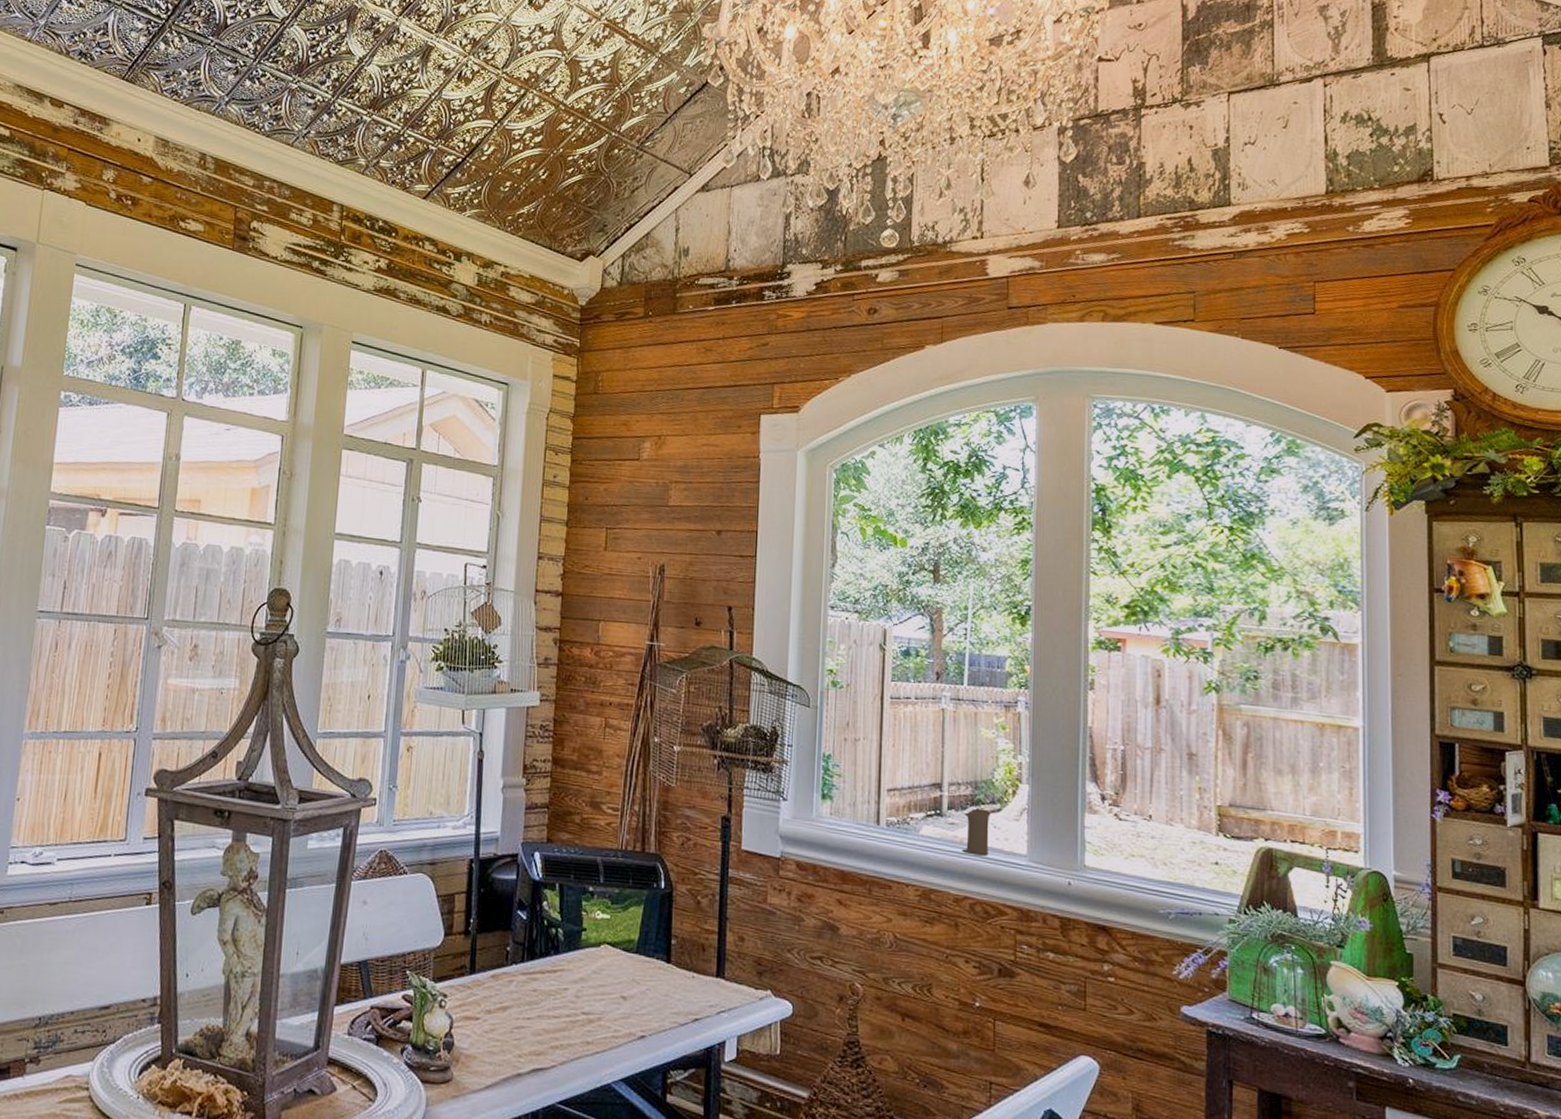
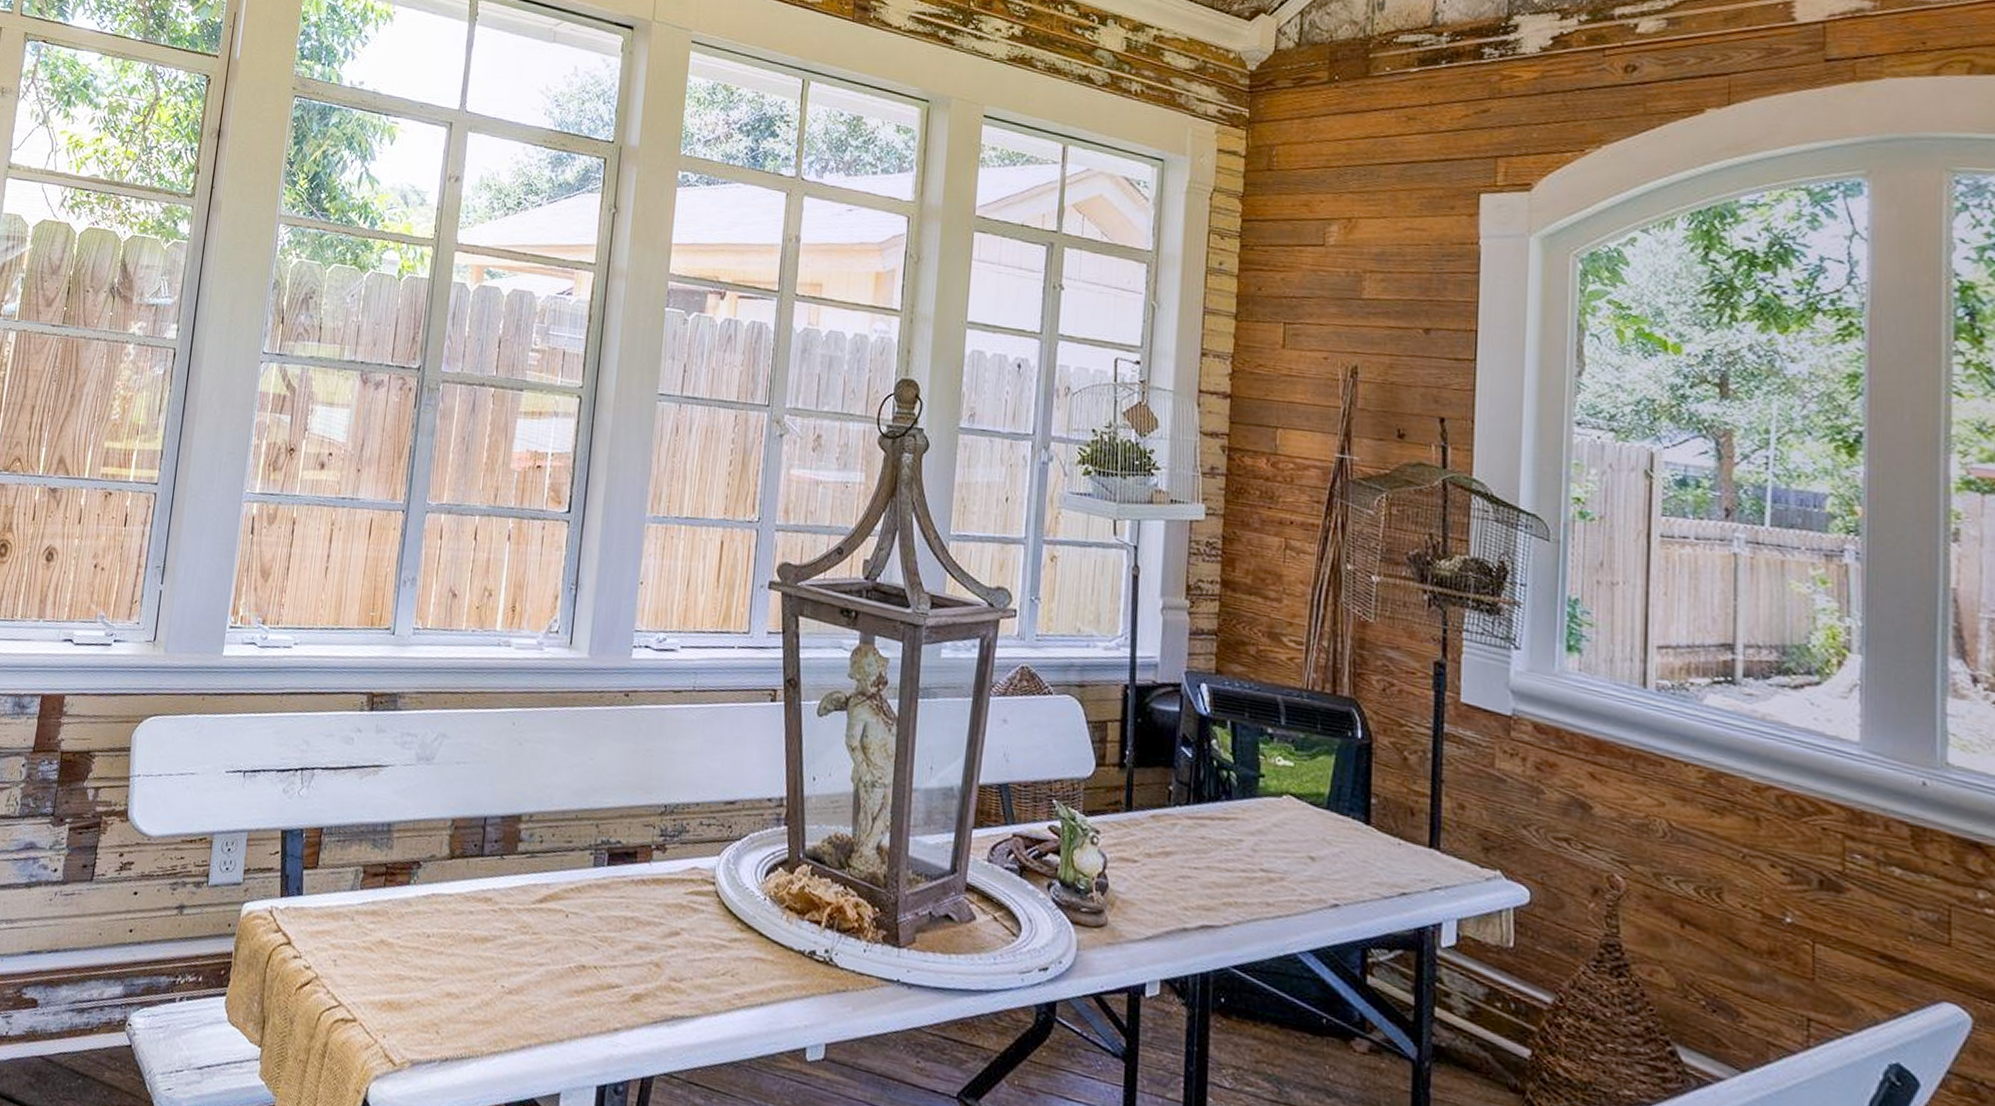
candle: present [961,807,989,856] -> none [1763,677,1803,739]

